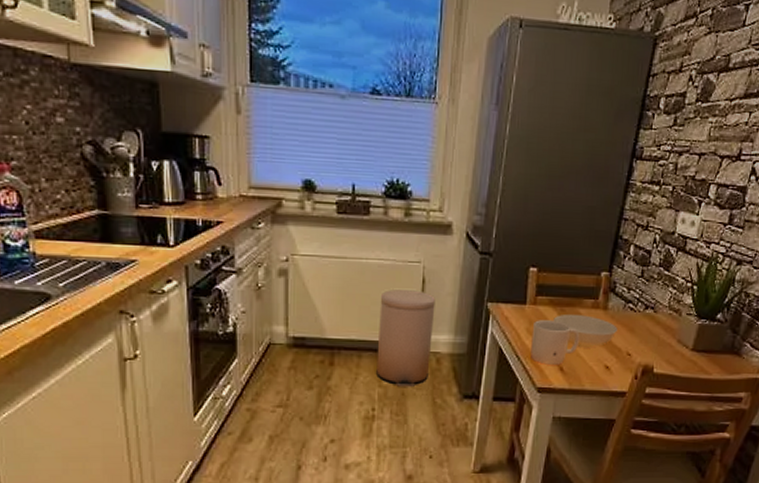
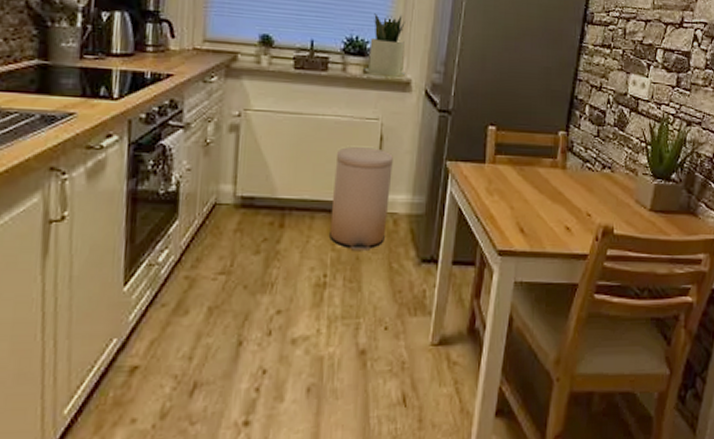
planter: none [405,155,447,221] -> present [364,13,406,78]
mug: present [531,320,580,366] -> none [491,179,540,227]
bowl: present [553,315,618,348] -> none [513,174,576,209]

